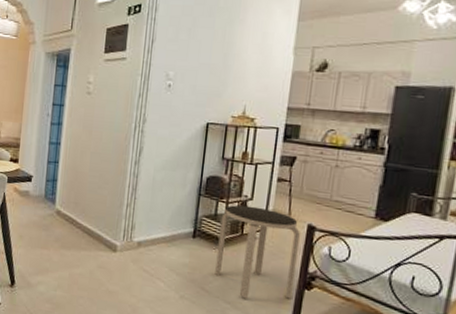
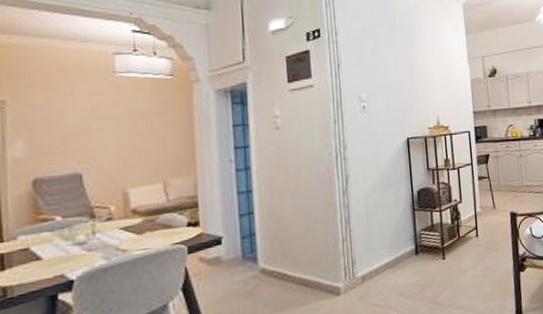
side table: present [215,205,300,299] -> none [438,207,512,299]

